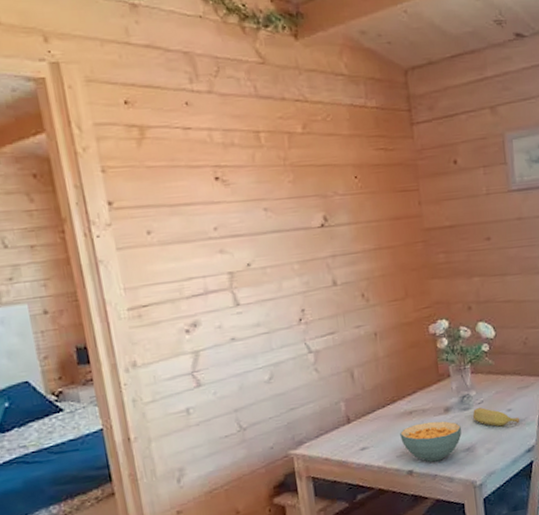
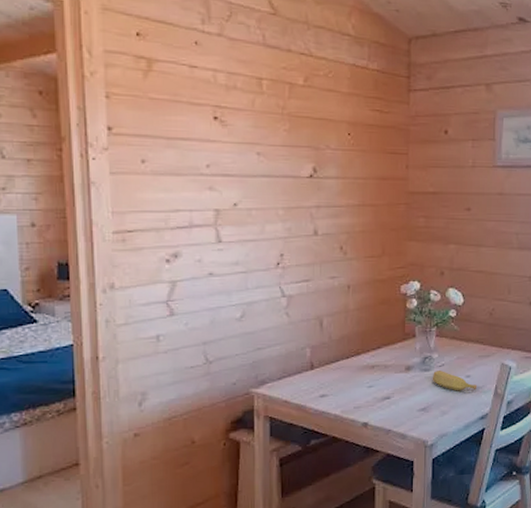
cereal bowl: present [400,421,462,463] -> none [360,378,420,417]

